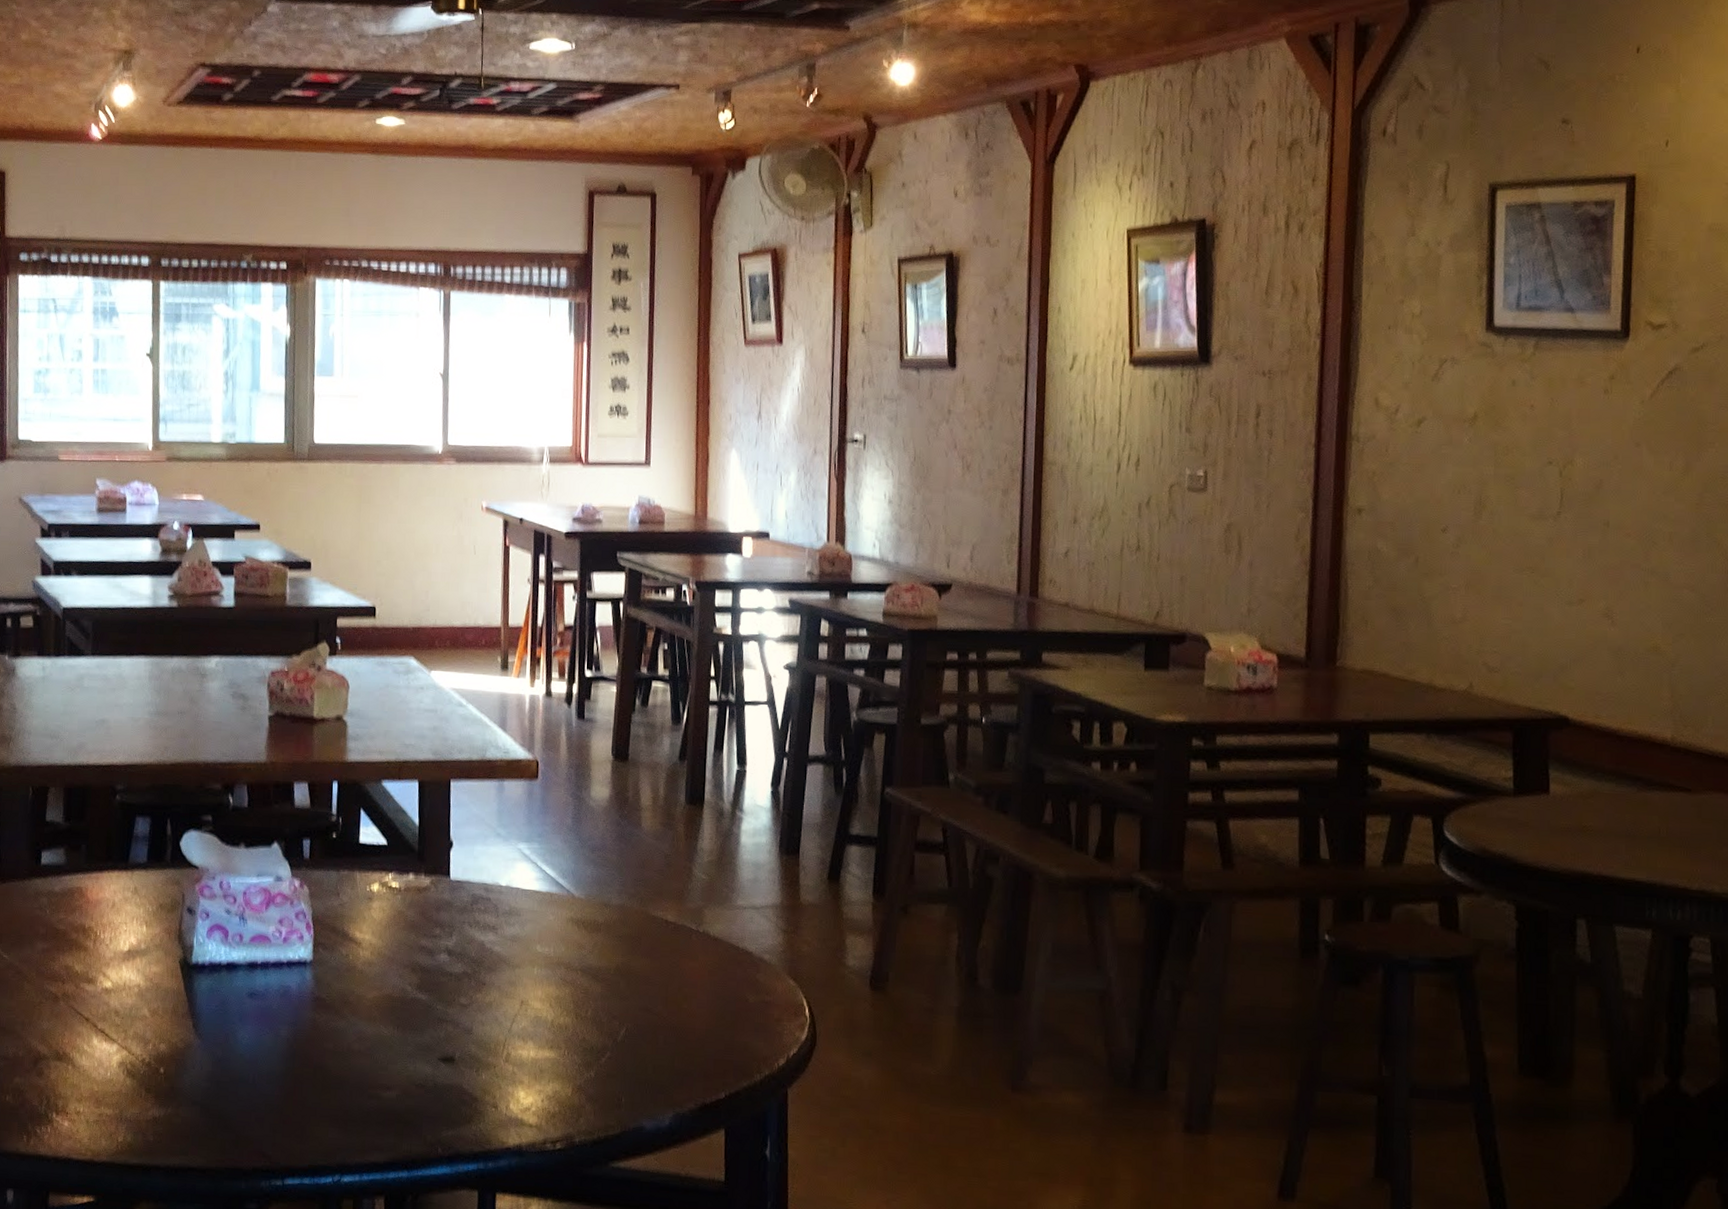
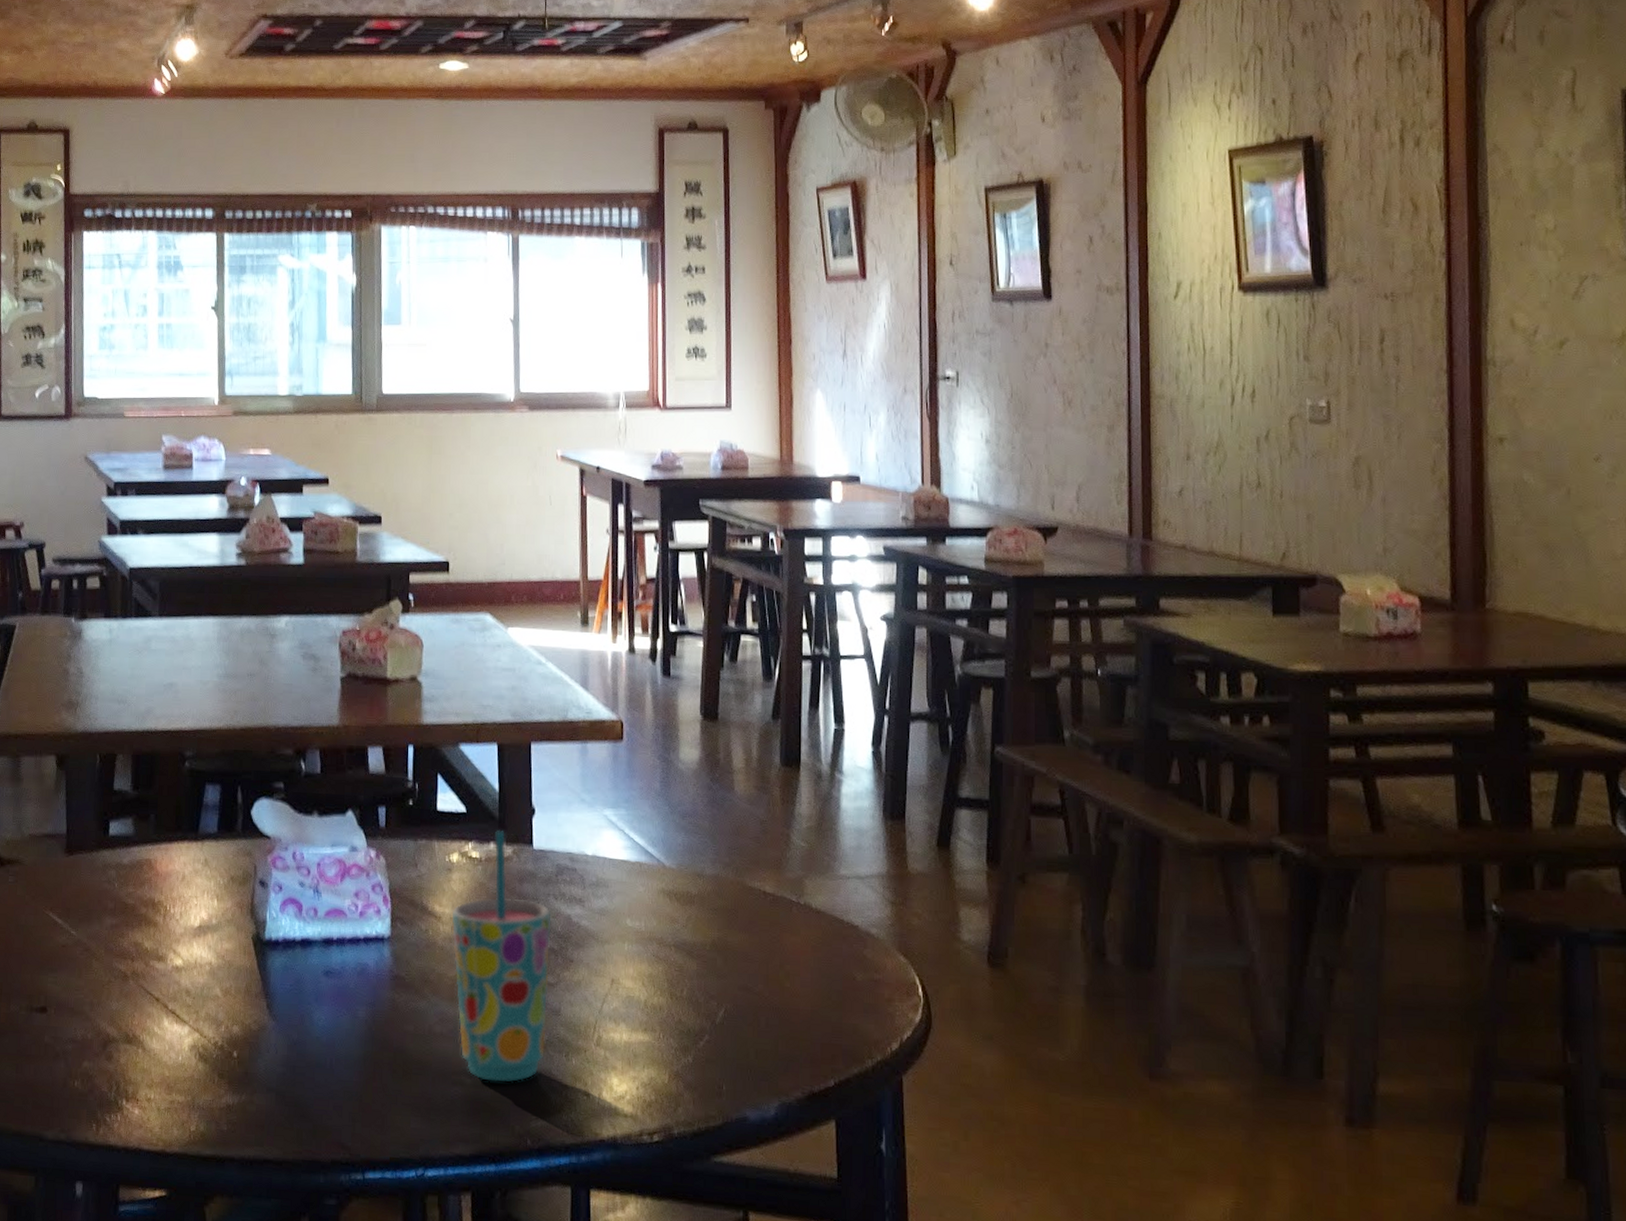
cup: none [371,861,465,1096] -> present [451,829,550,1083]

